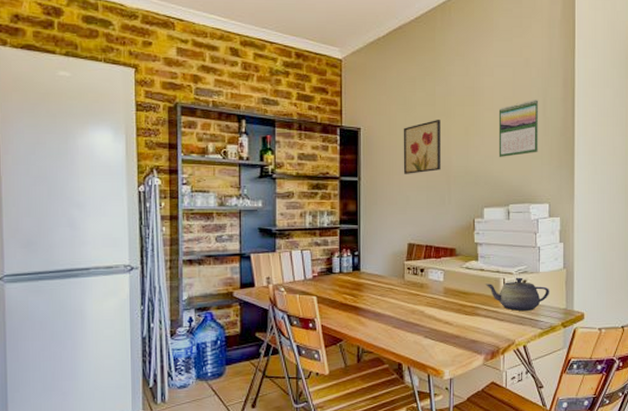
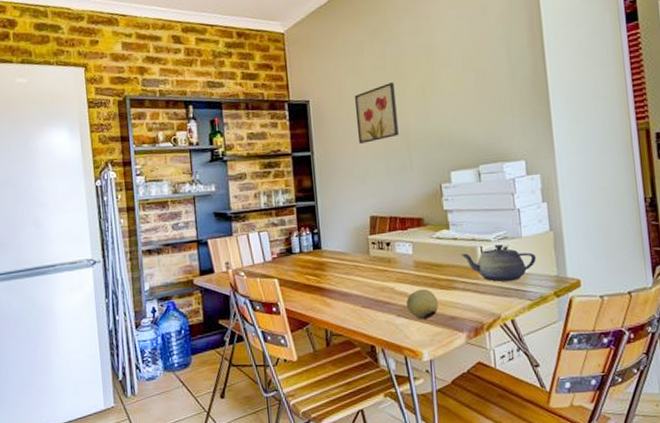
fruit: none [434,313,462,341] -> present [406,288,439,319]
calendar: present [498,100,539,158] -> none [457,48,508,116]

